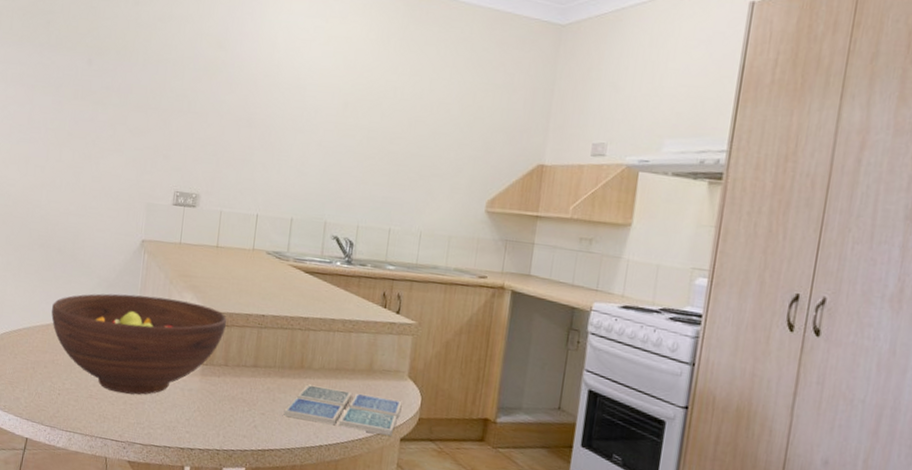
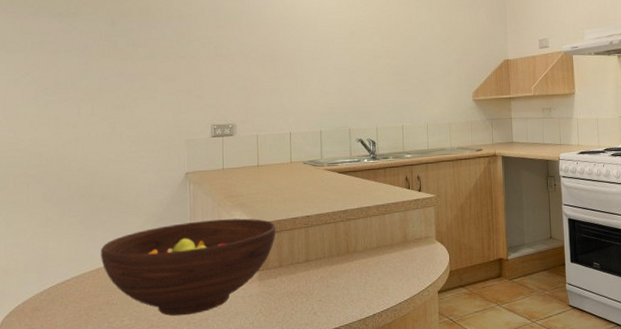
drink coaster: present [283,384,402,436] -> none [338,260,435,297]

